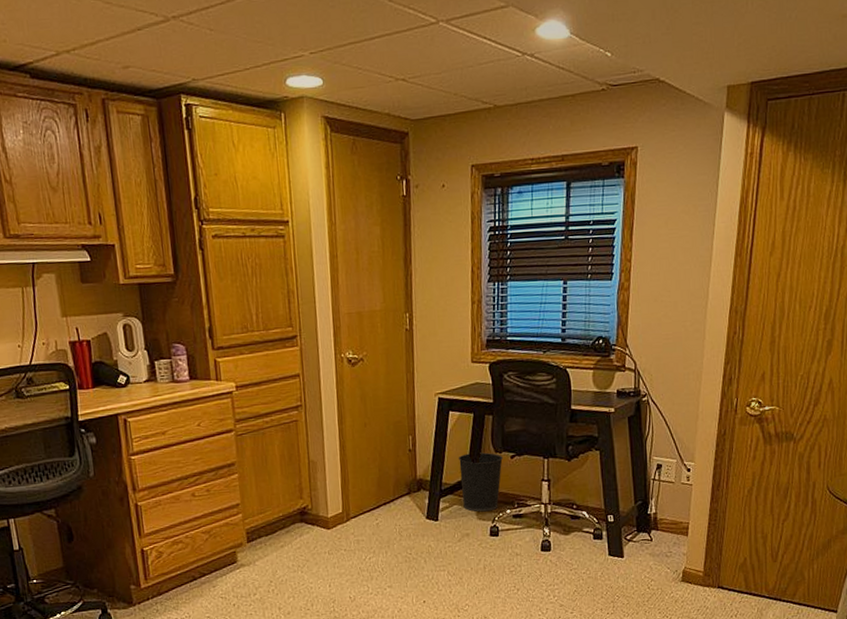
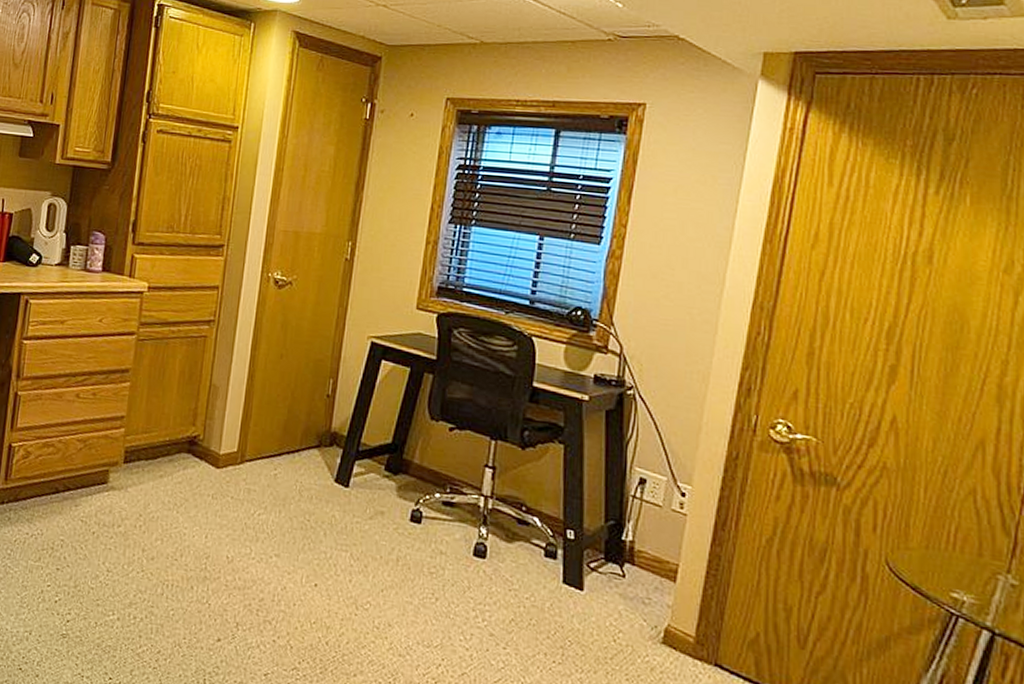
wastebasket: present [458,452,503,512] -> none [382,413,439,490]

